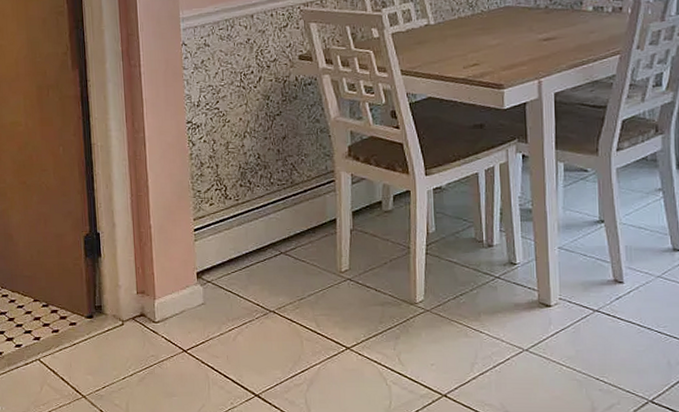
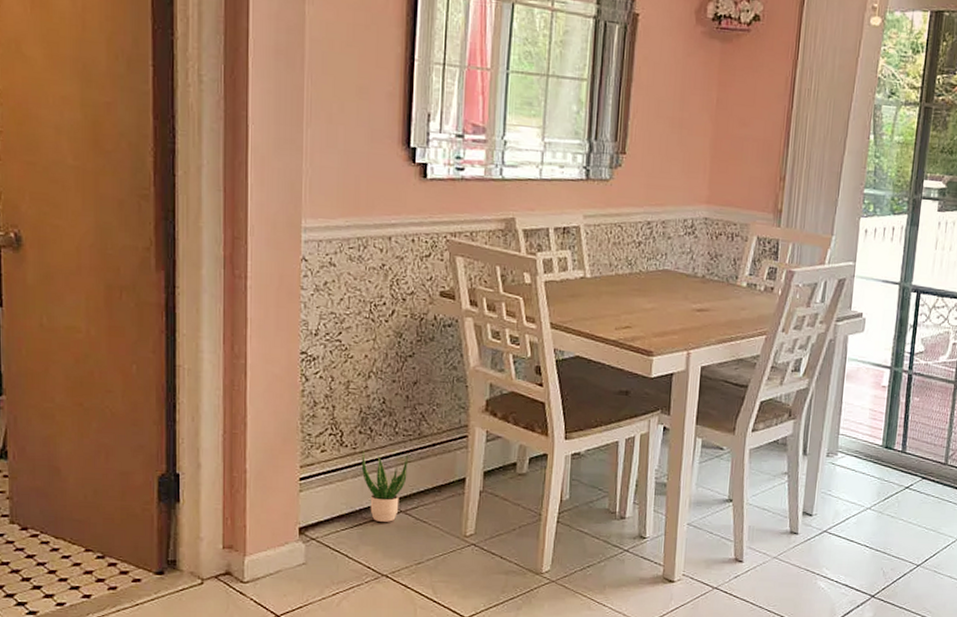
potted plant: none [243,200,284,263] -> present [361,451,408,522]

